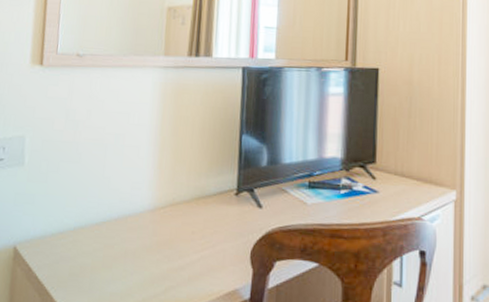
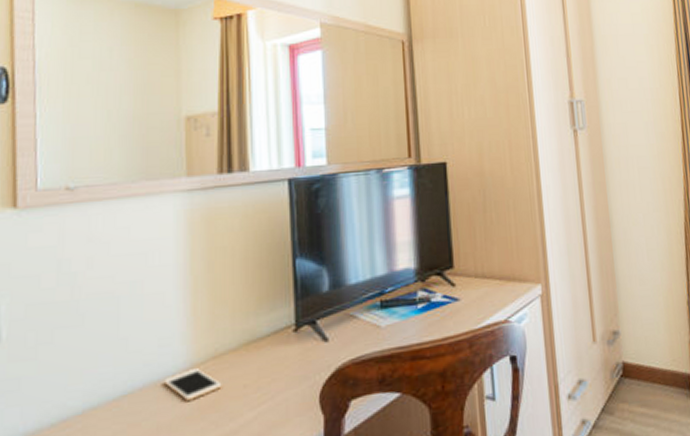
cell phone: none [132,211,176,236] -> present [163,369,222,401]

